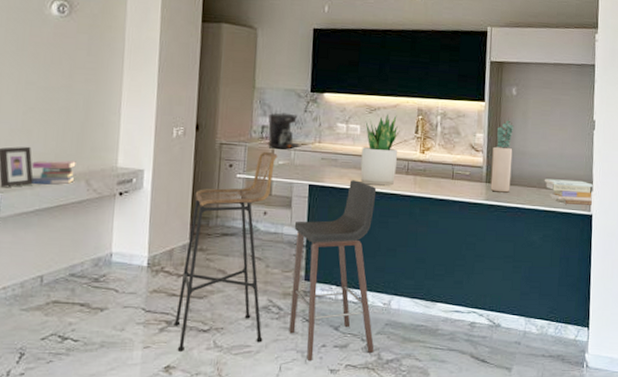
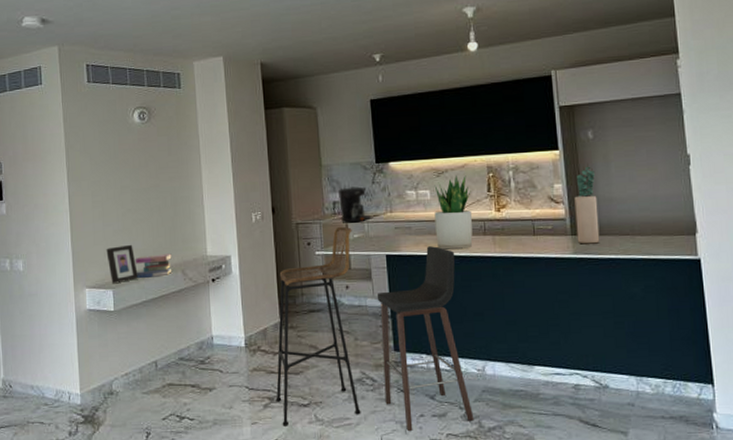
books: present [544,179,593,205] -> none [637,222,699,250]

